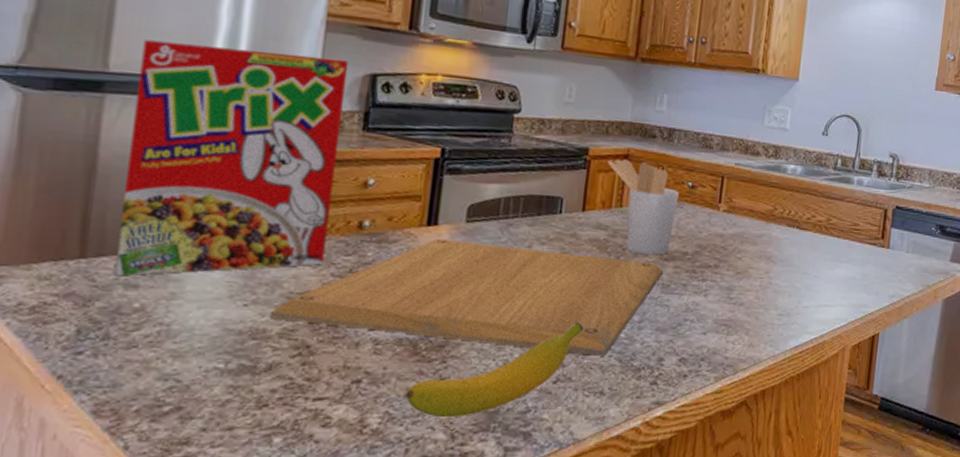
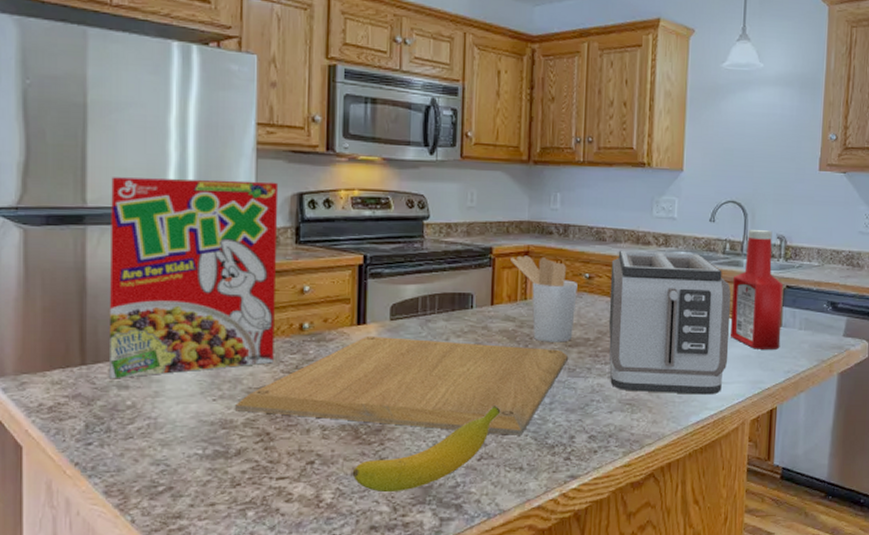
toaster: none [706,159,840,318] -> present [608,250,731,395]
ketchup bottle: none [836,146,894,273] -> present [731,230,784,350]

